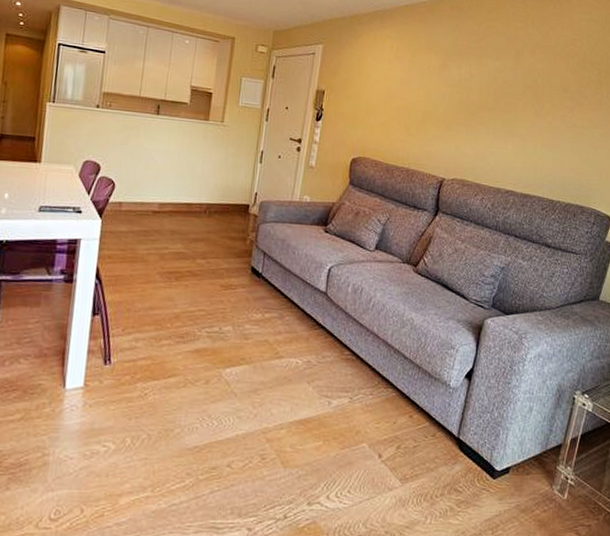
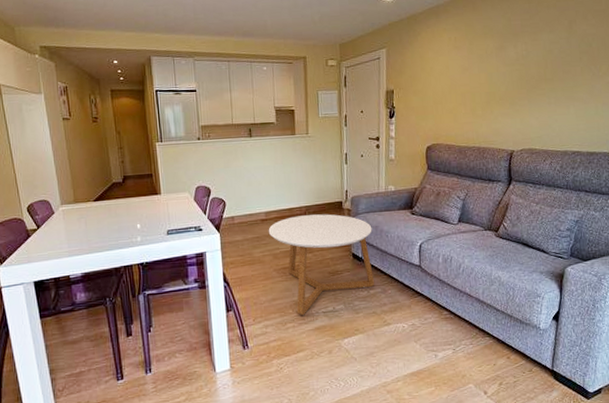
coffee table: none [159,213,279,333] -> present [268,214,375,316]

